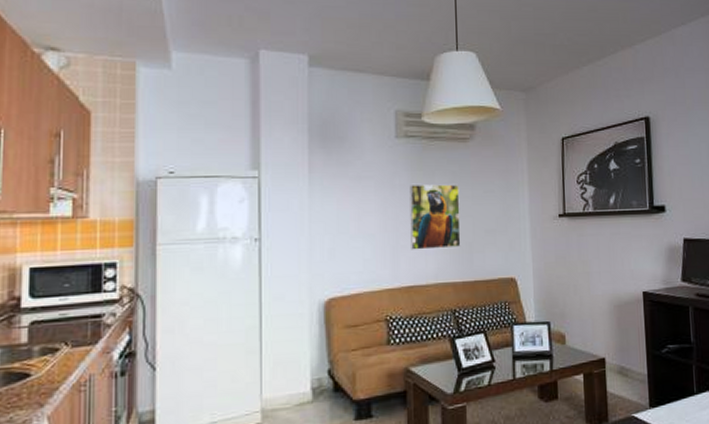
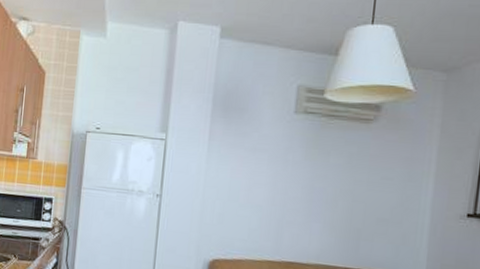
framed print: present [410,184,461,250] -> none [296,162,355,232]

